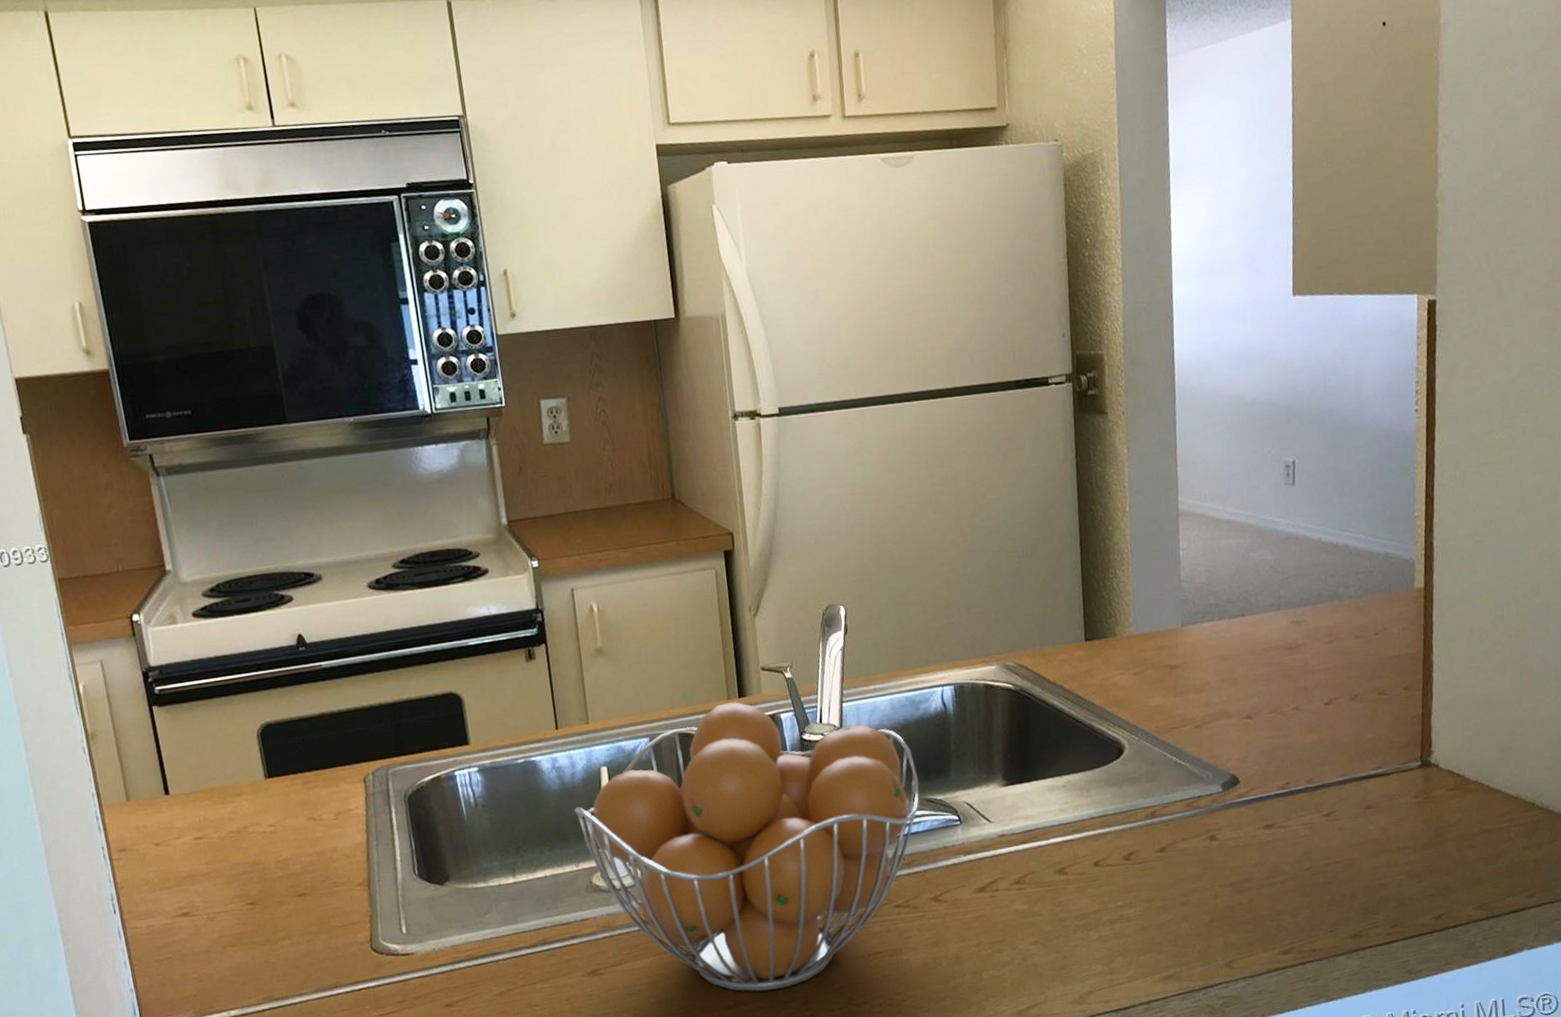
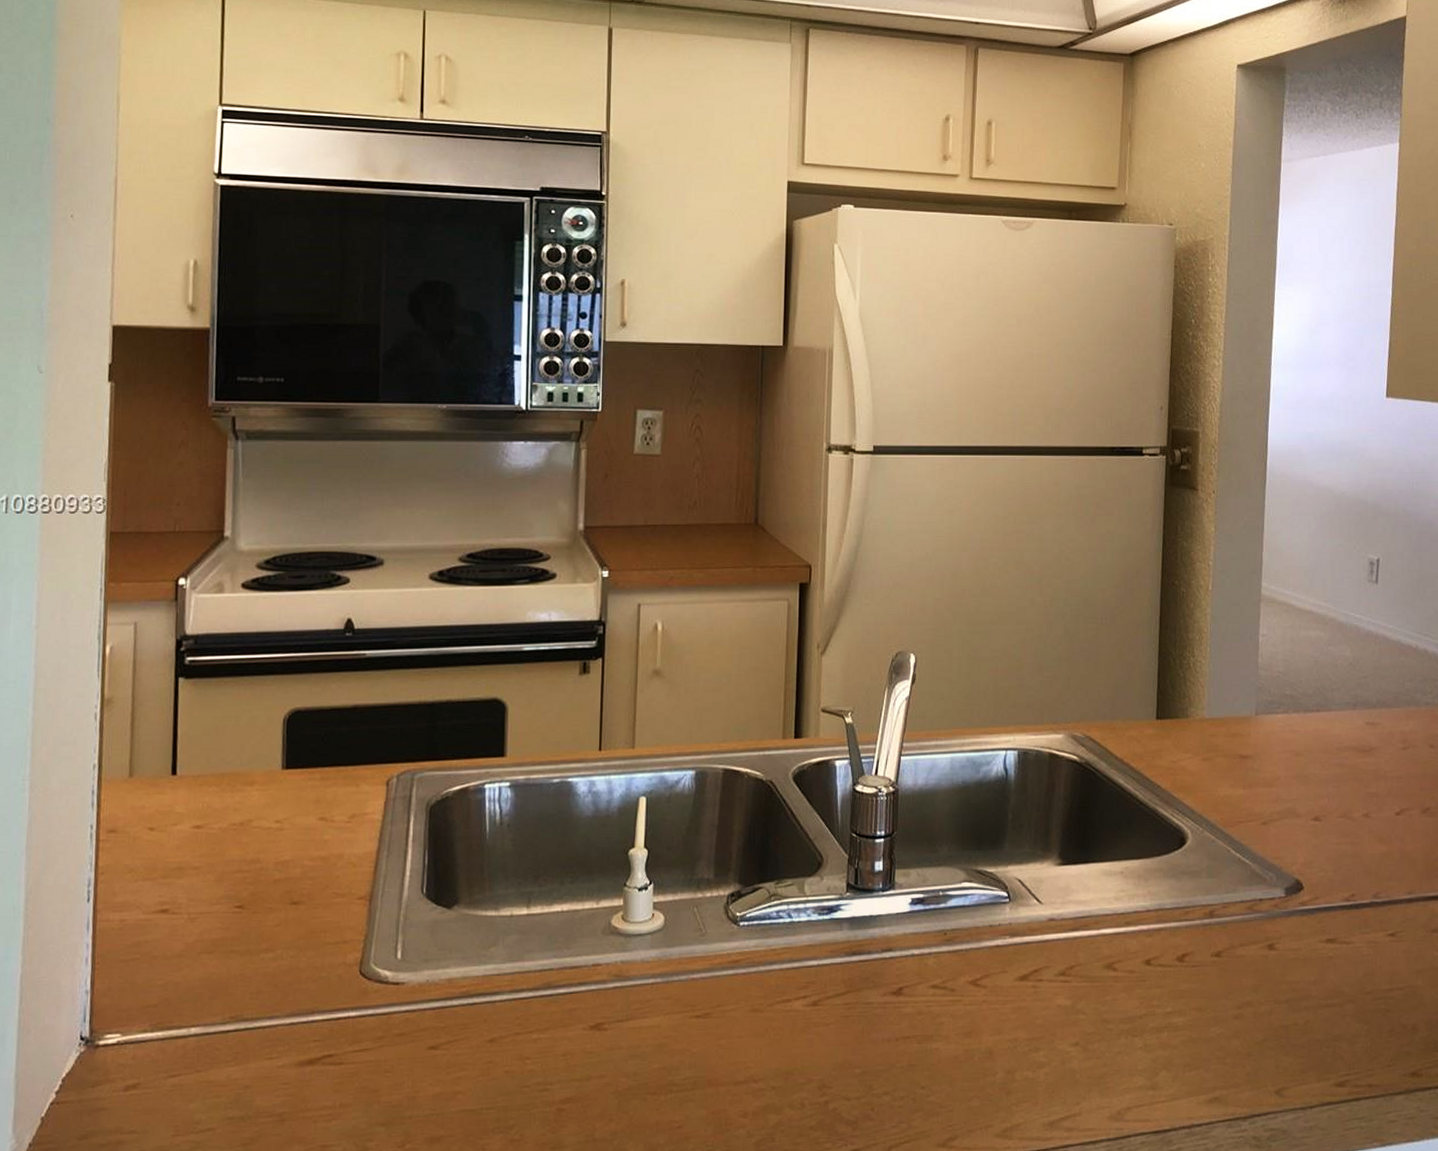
fruit basket: present [574,702,920,992] -> none [604,742,971,1069]

